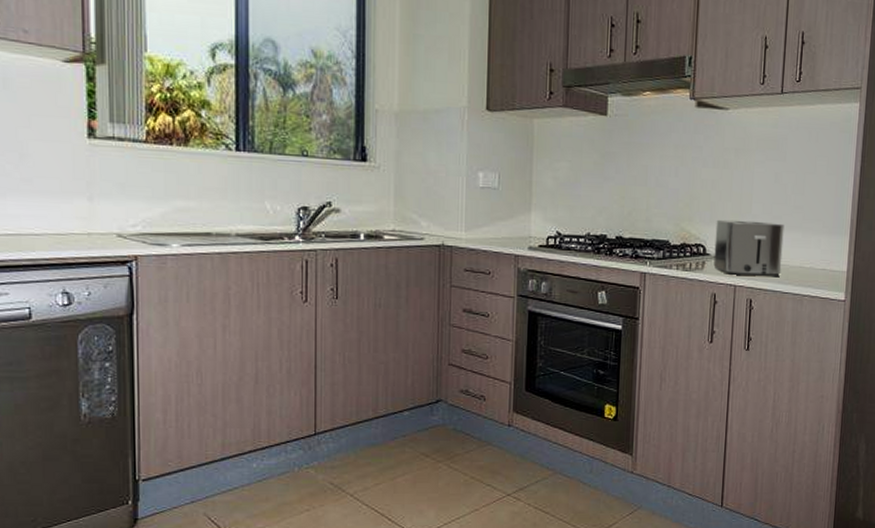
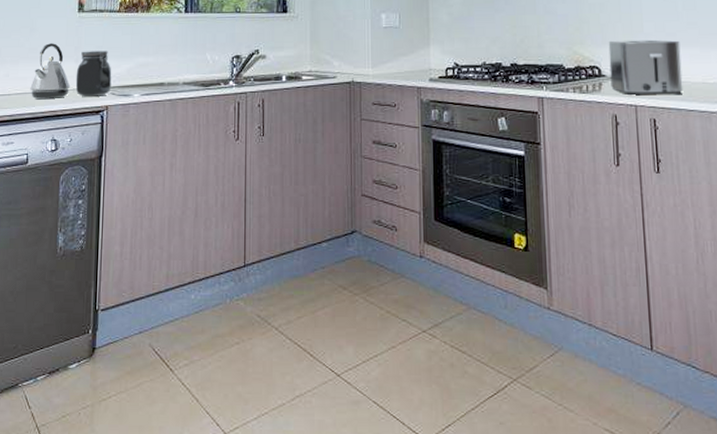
kettle: none [26,174,84,243] -> present [30,43,71,99]
jar: none [90,187,141,244] -> present [75,50,112,97]

